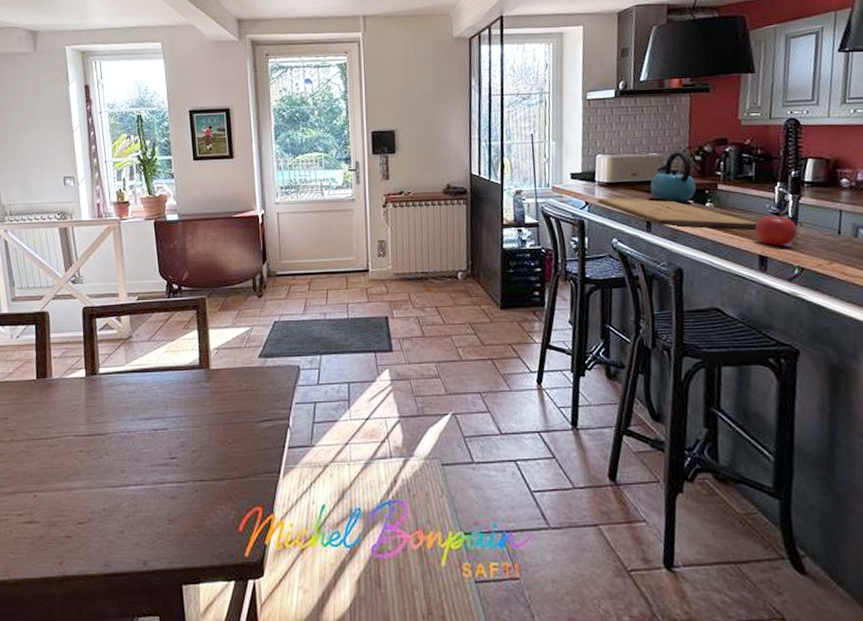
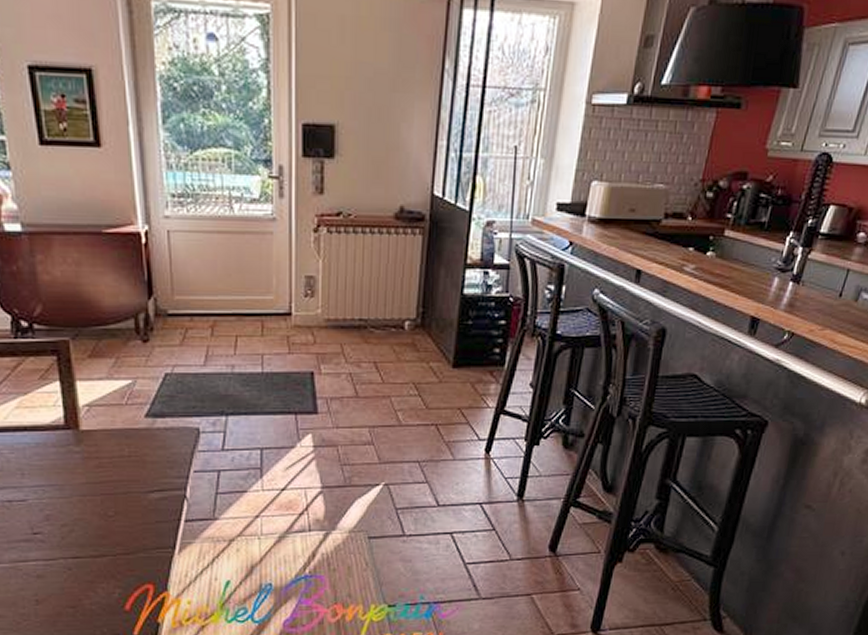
cutting board: present [598,198,758,230] -> none [584,238,759,287]
kettle: present [650,152,697,203] -> none [647,185,702,249]
fruit: present [754,212,798,247] -> none [753,268,799,308]

